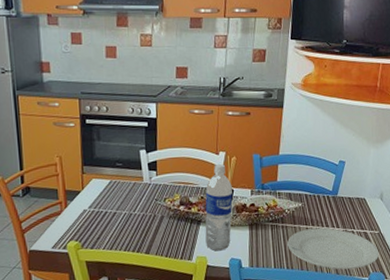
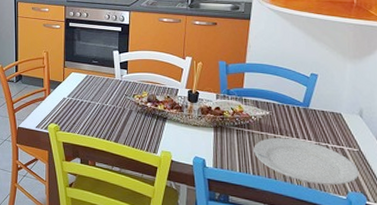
water bottle: present [205,163,233,251] -> none [170,67,198,148]

